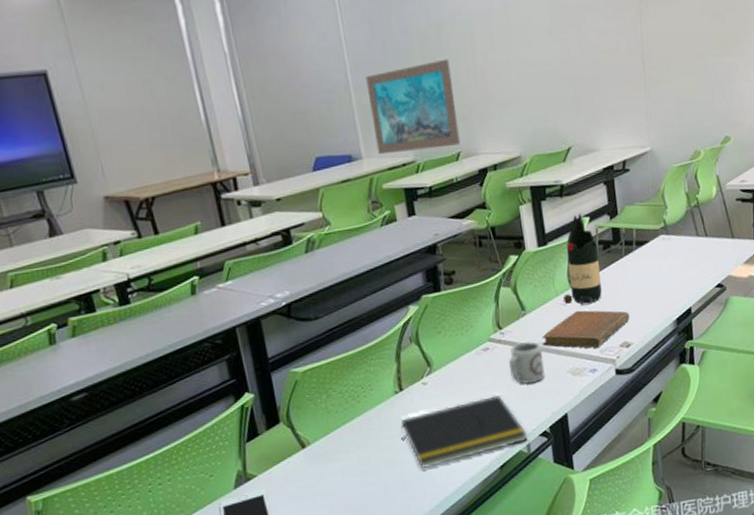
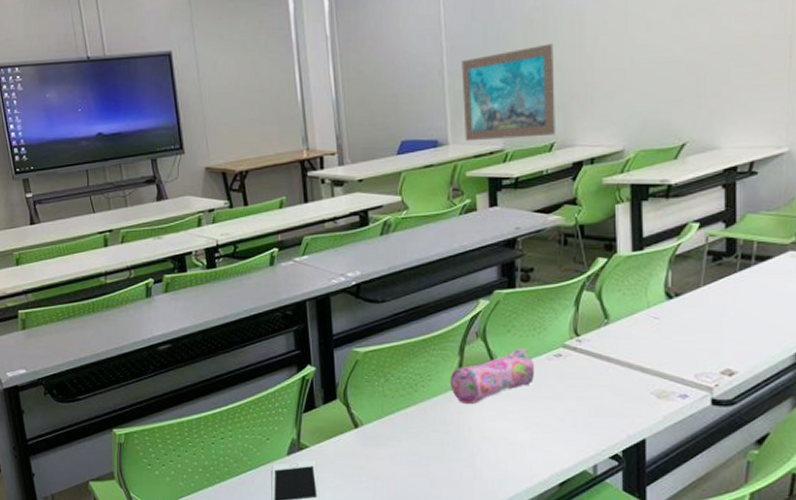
pencil case: none [390,347,467,407] -> present [450,349,535,404]
notepad: present [401,394,529,468] -> none [455,405,596,470]
cup: present [508,341,545,384] -> none [582,354,624,399]
notebook: present [542,310,630,348] -> none [625,326,737,371]
bottle: present [564,213,602,306] -> none [657,217,706,322]

